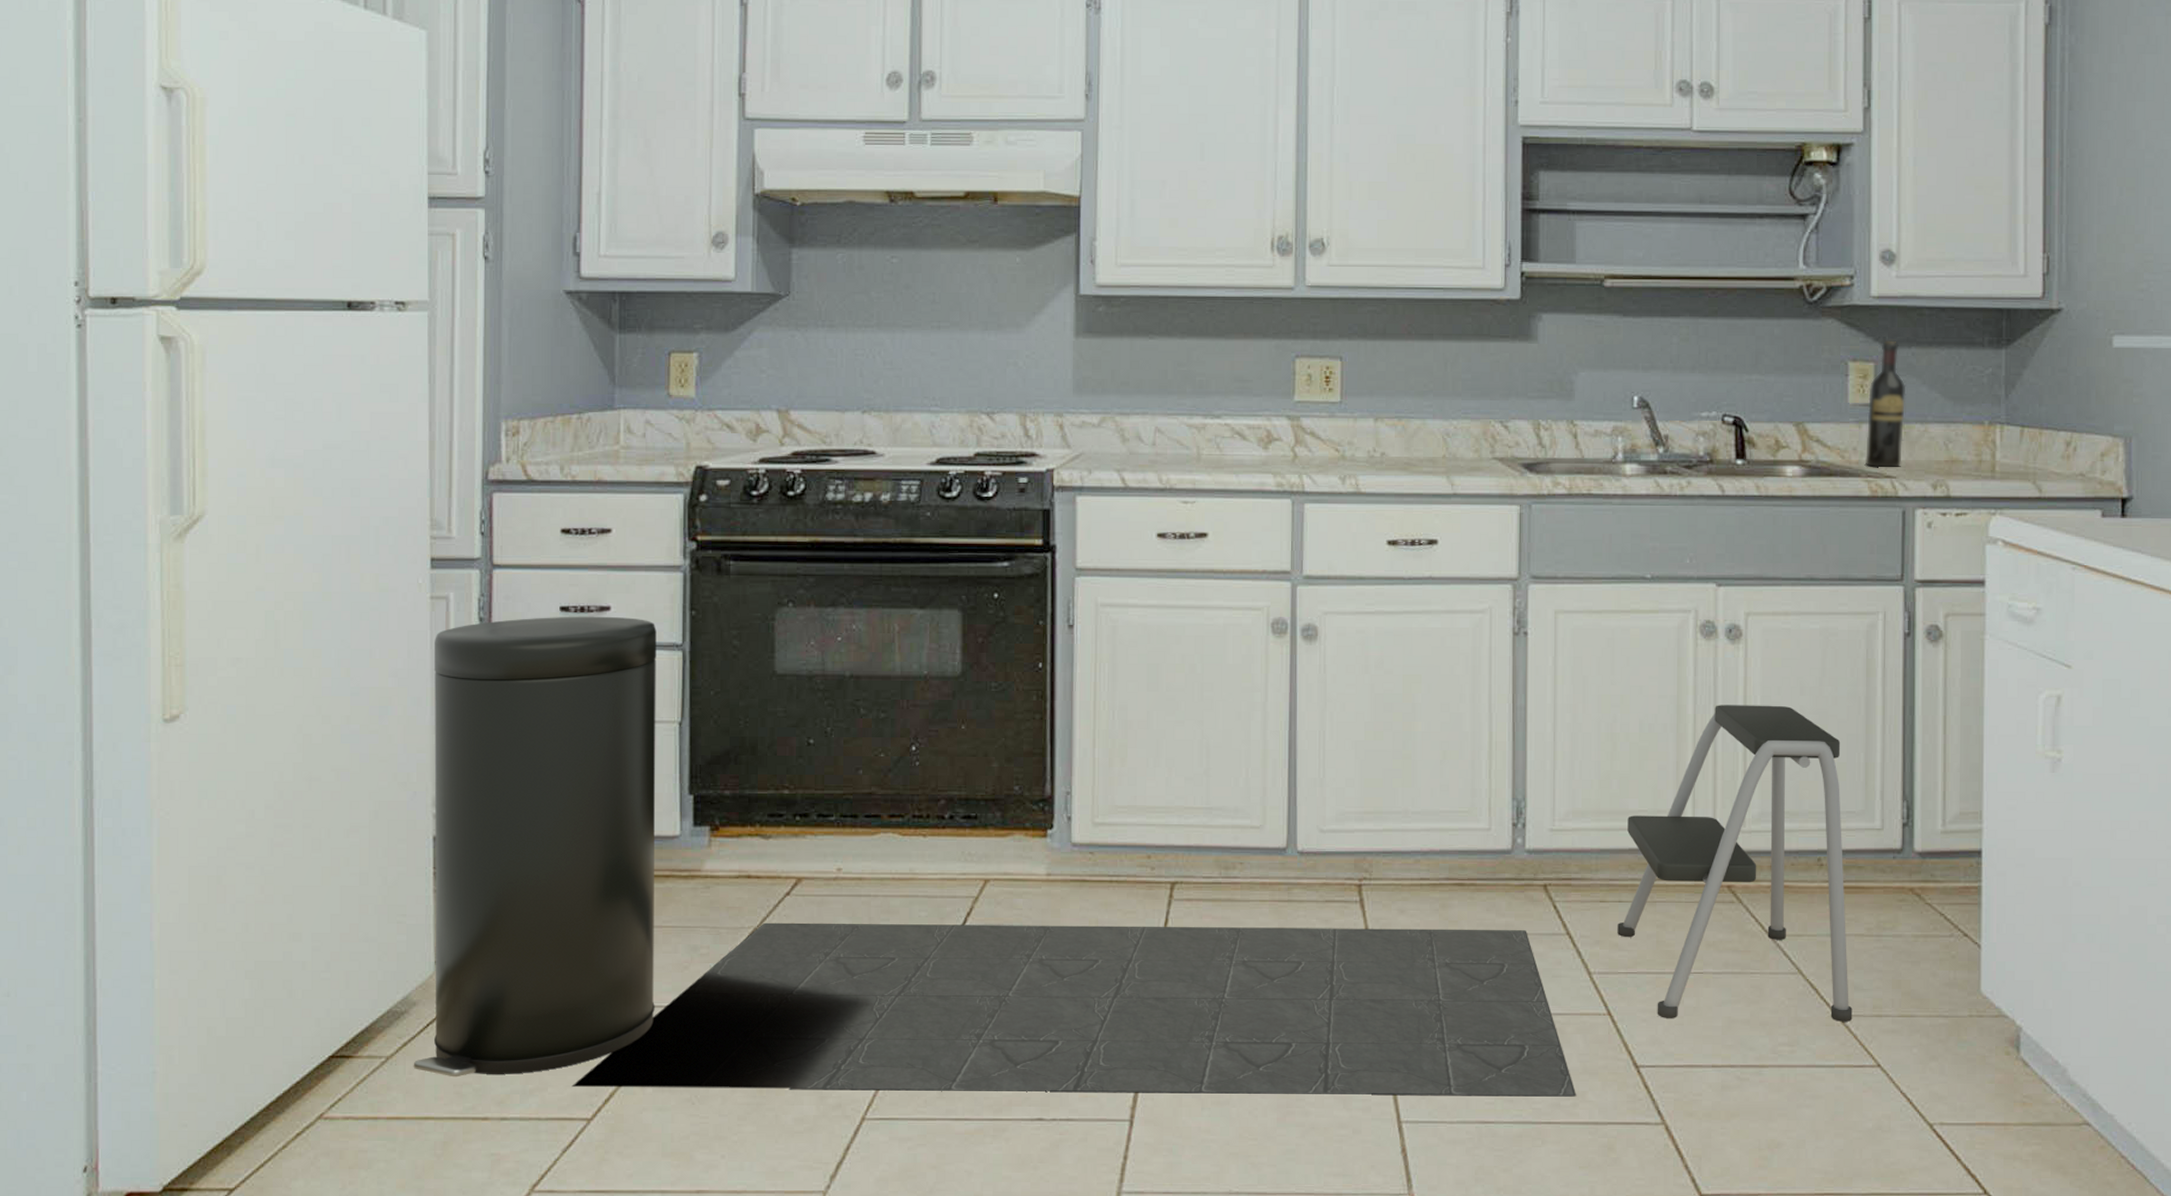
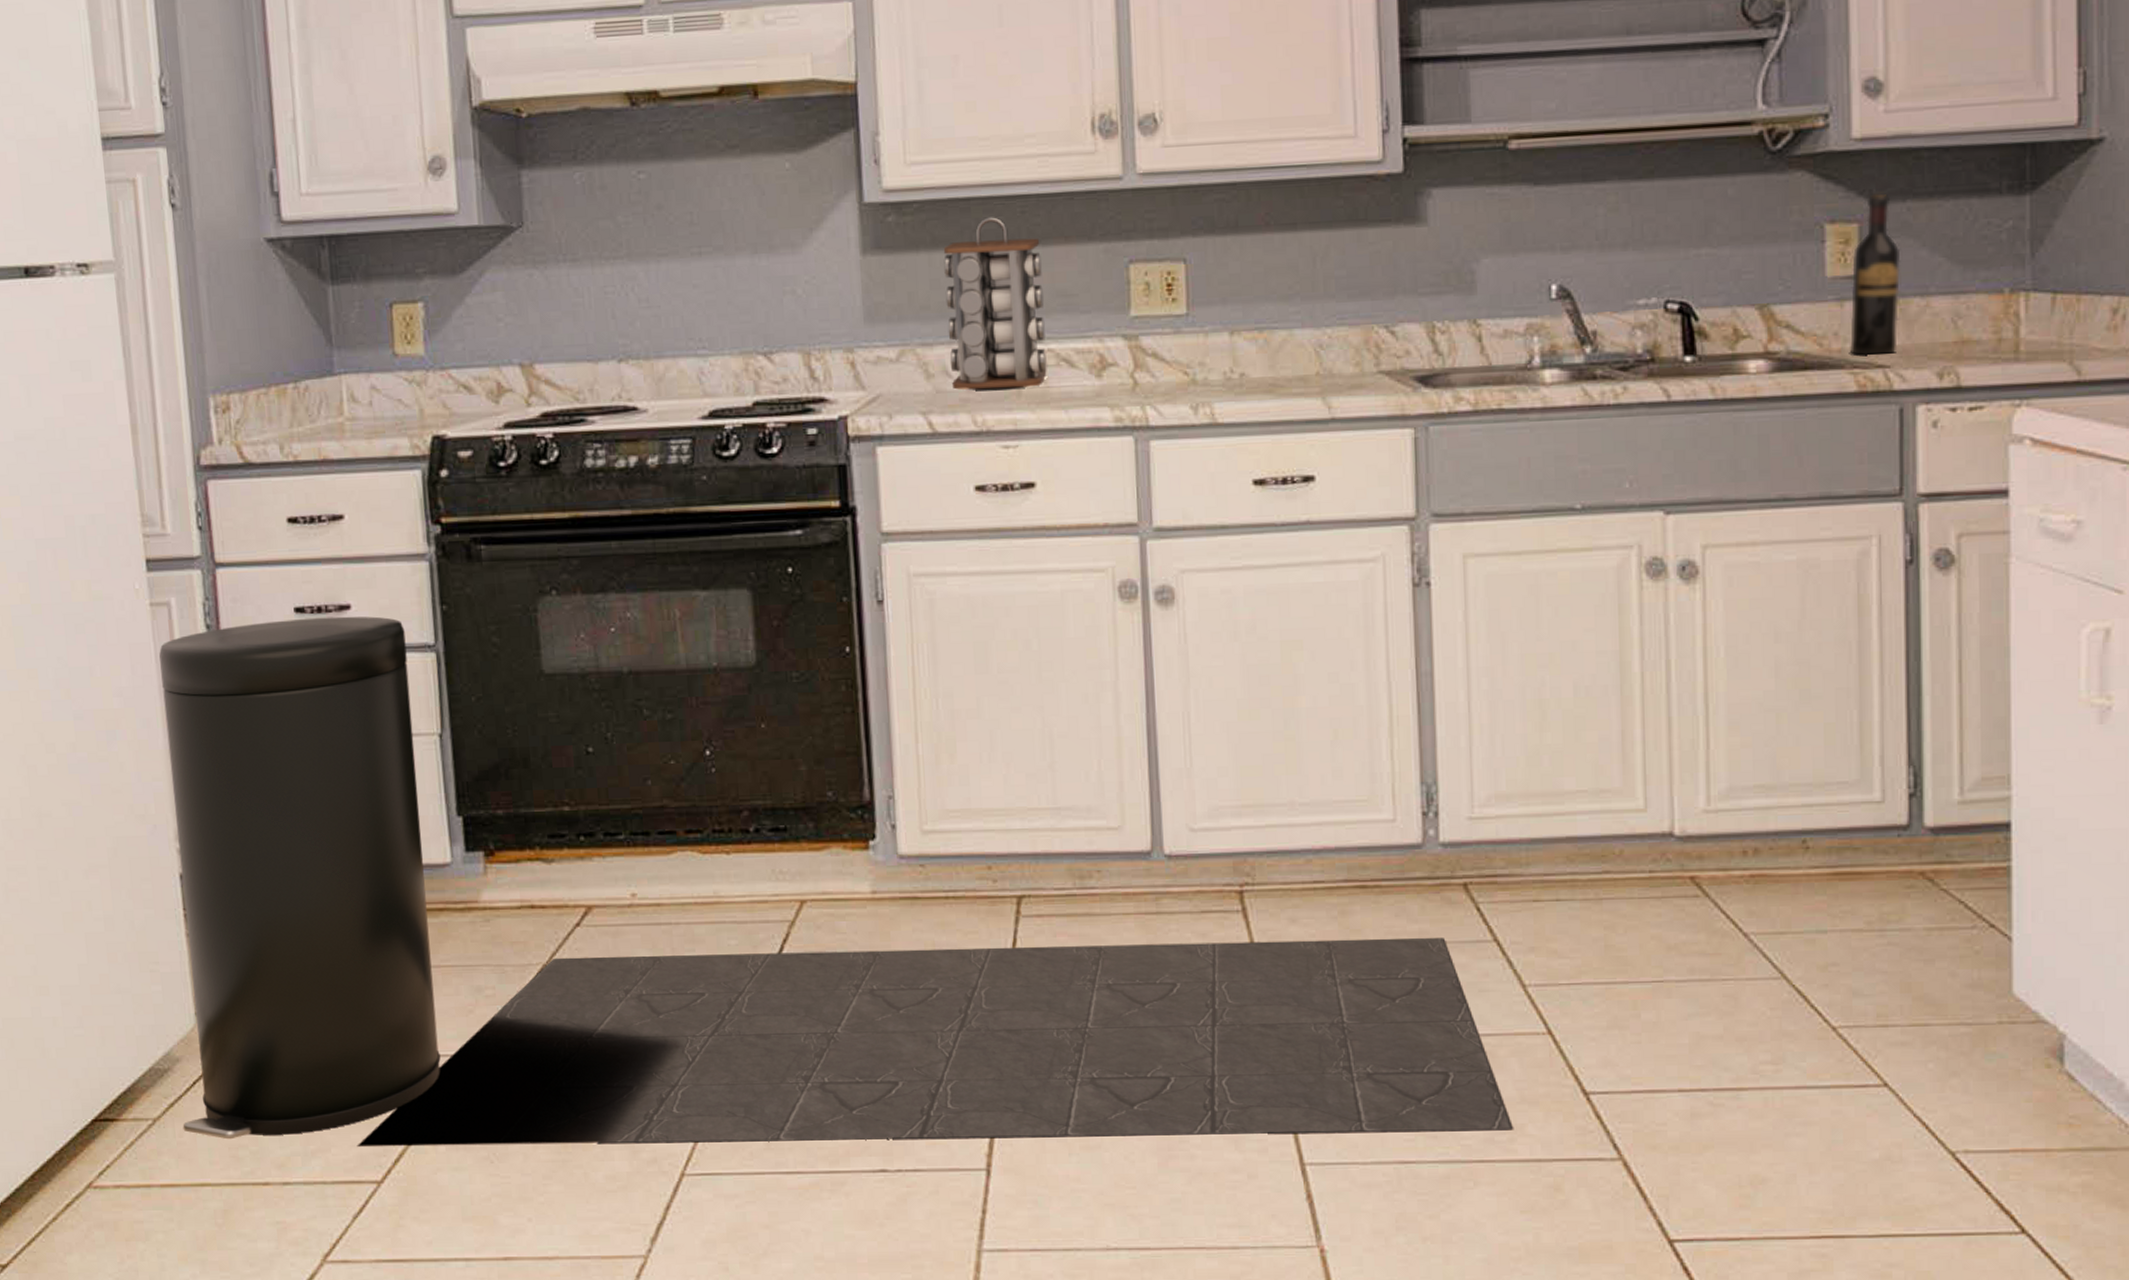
spice rack: none [1142,313,1224,455] -> present [943,217,1047,391]
step stool: present [1617,705,1853,1022] -> none [1555,656,1851,1036]

